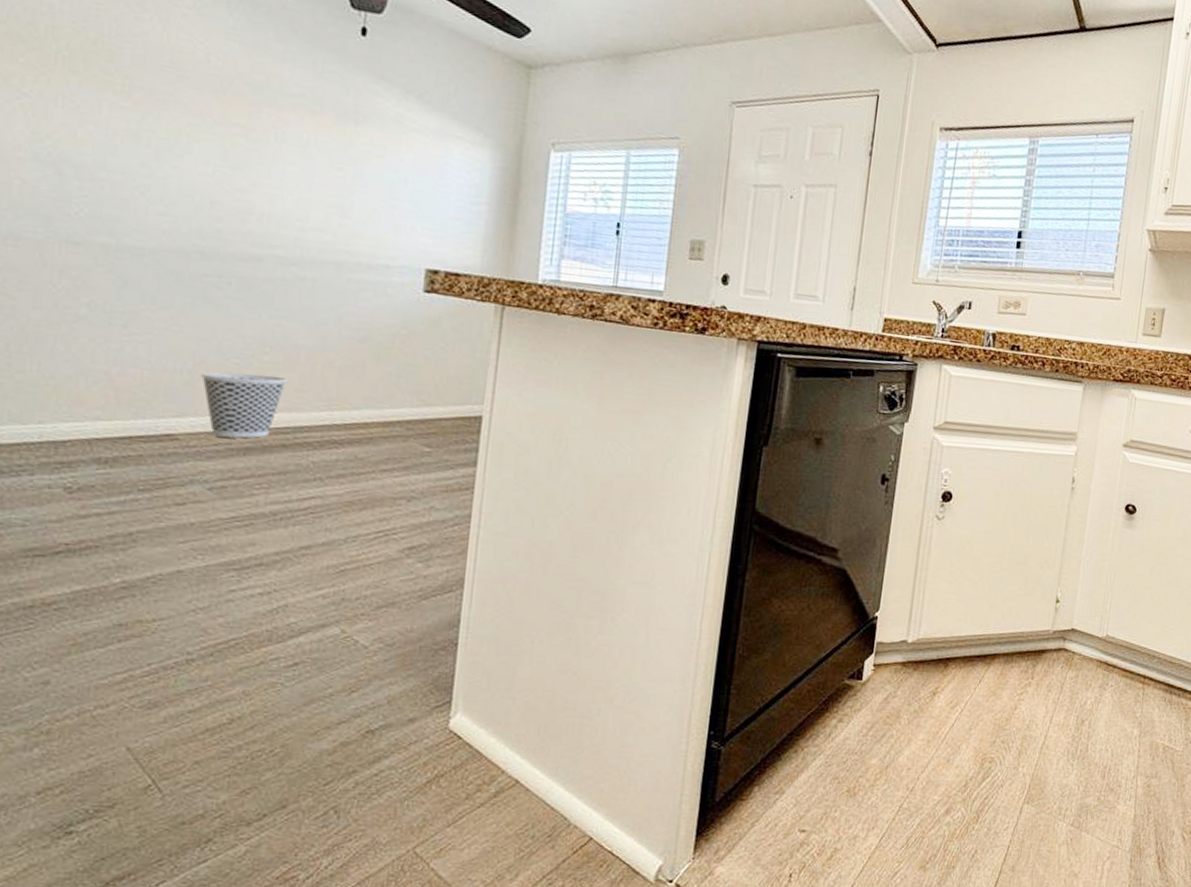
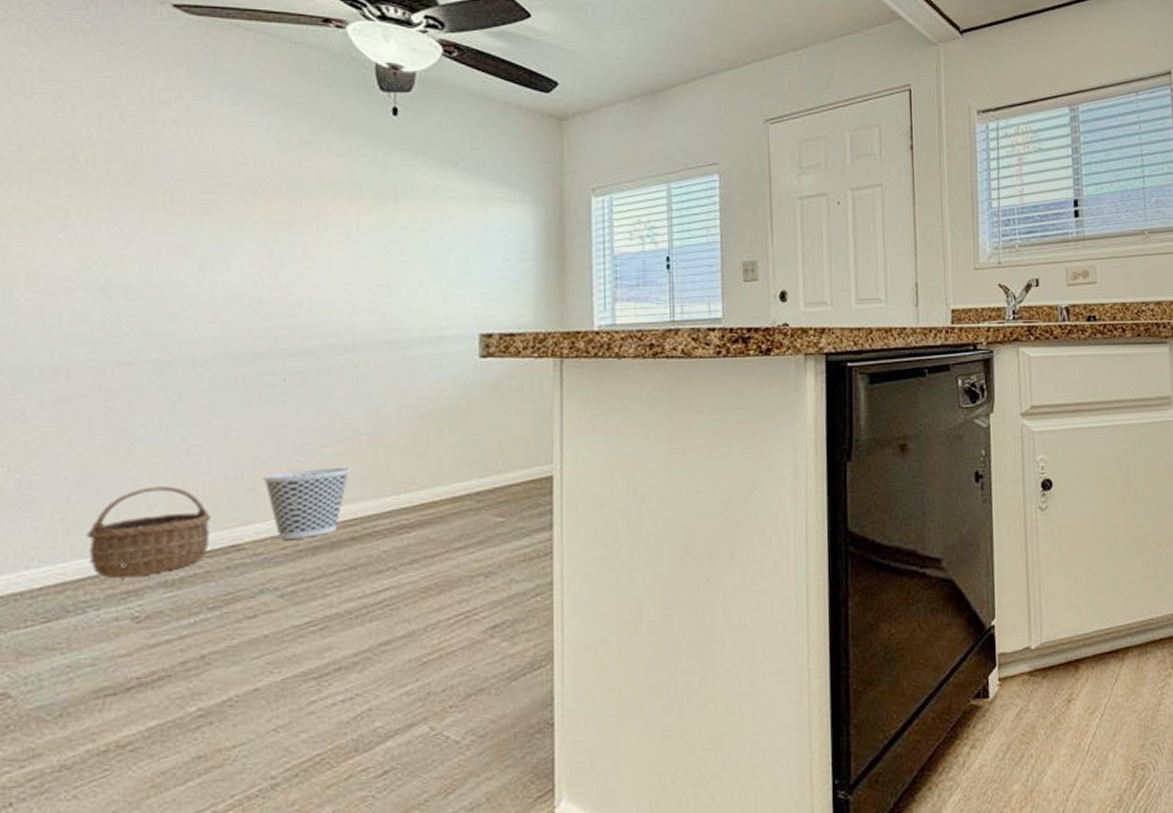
wicker basket: none [24,366,147,450] -> present [86,486,210,579]

